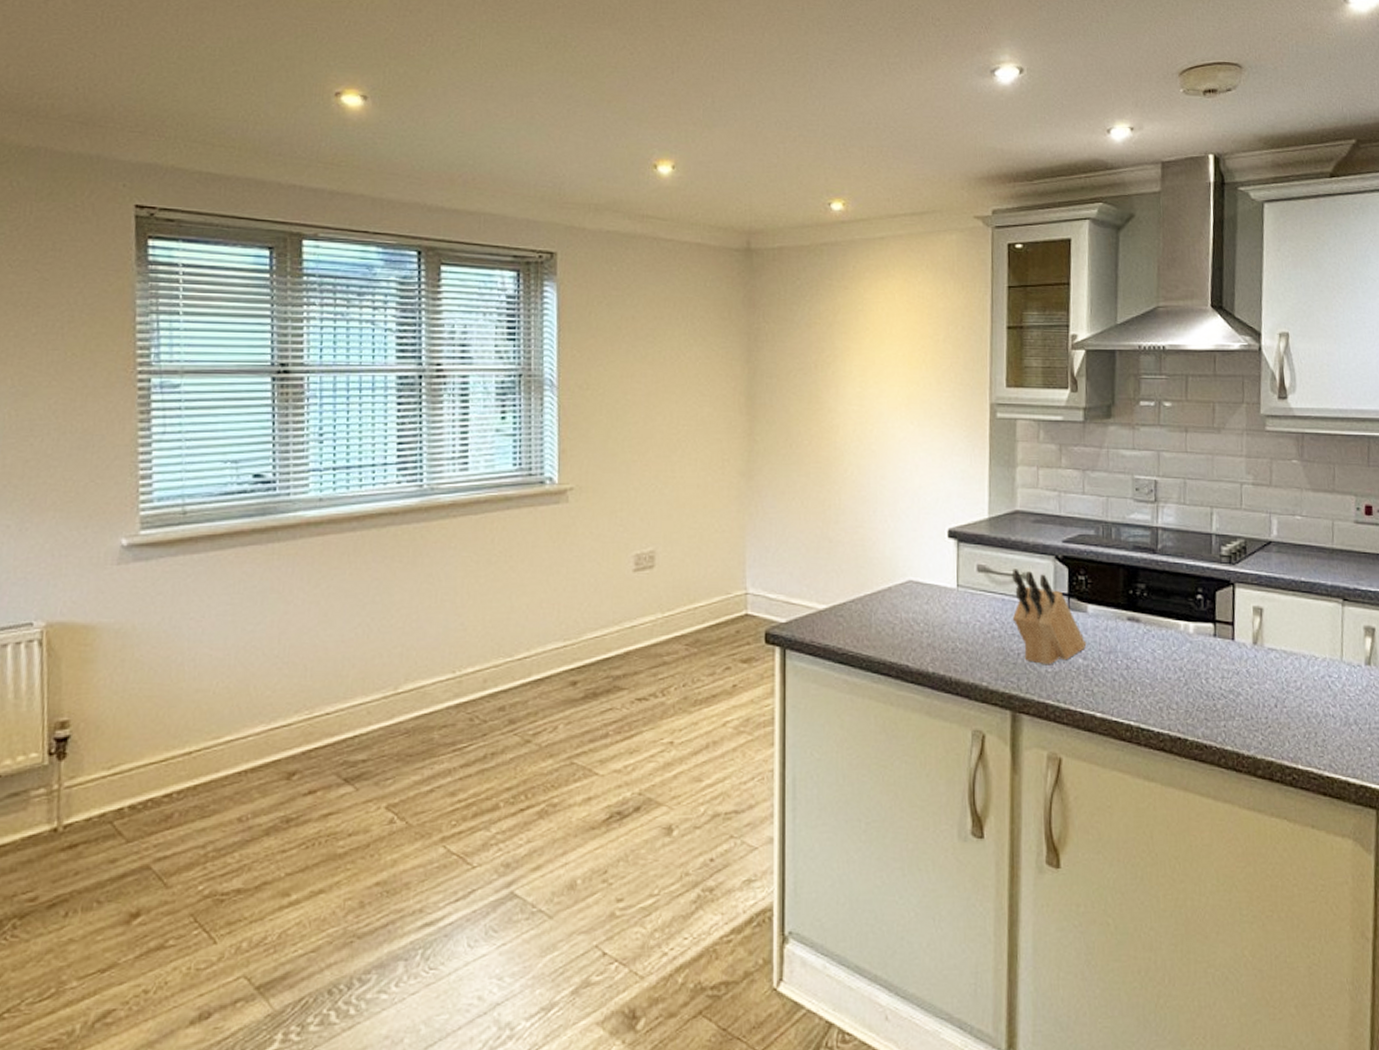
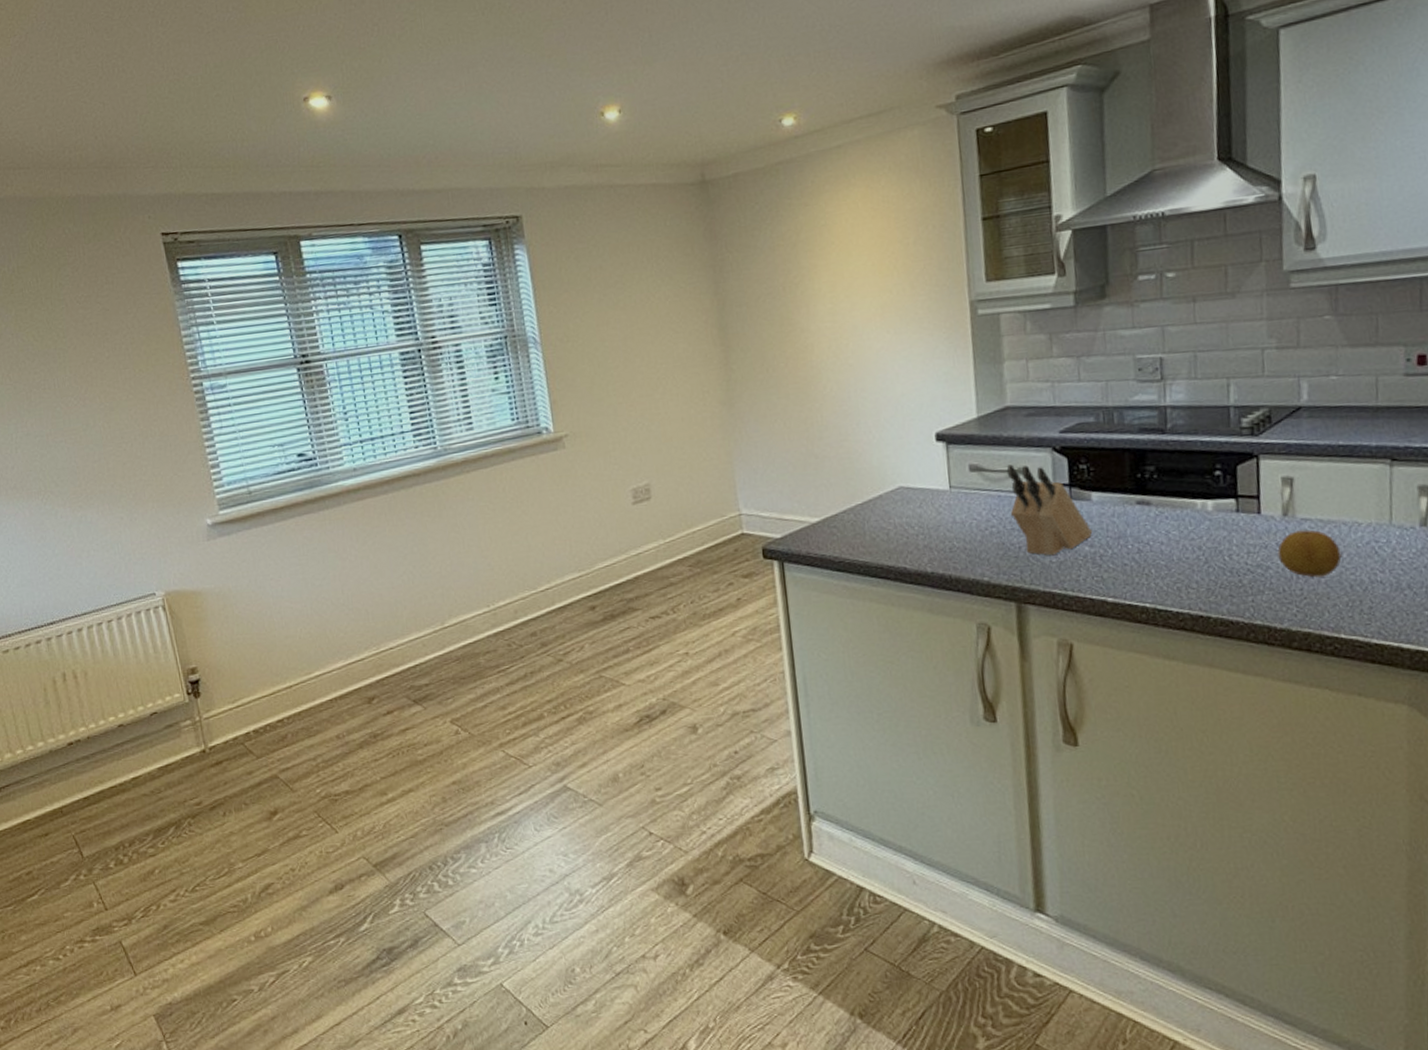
fruit: none [1247,659,1301,707] -> present [1277,530,1342,578]

